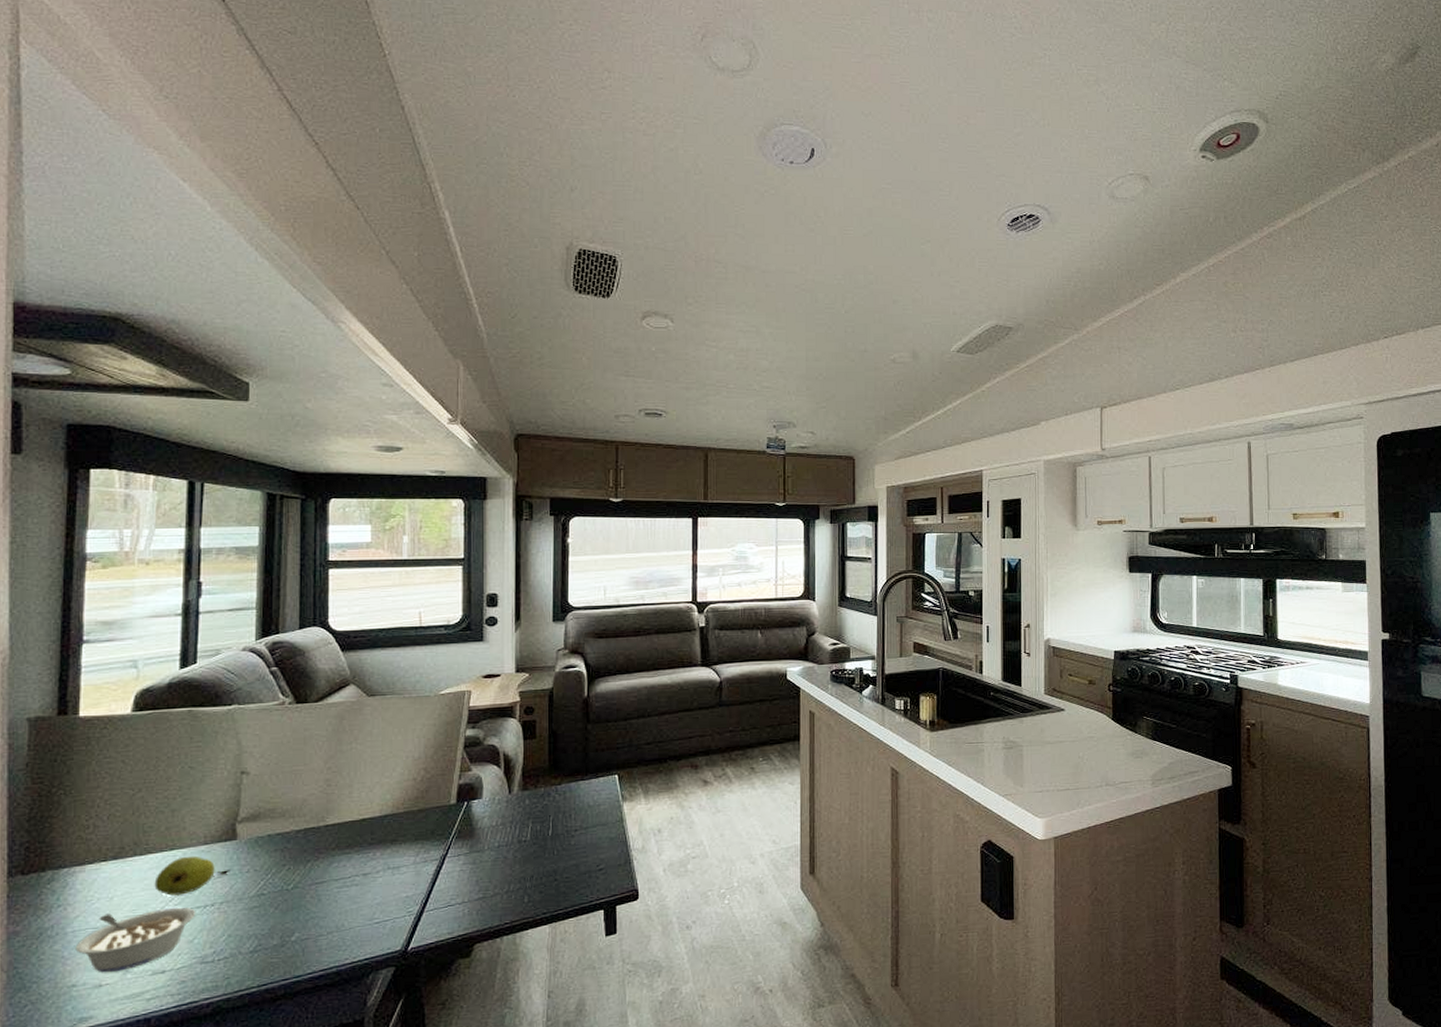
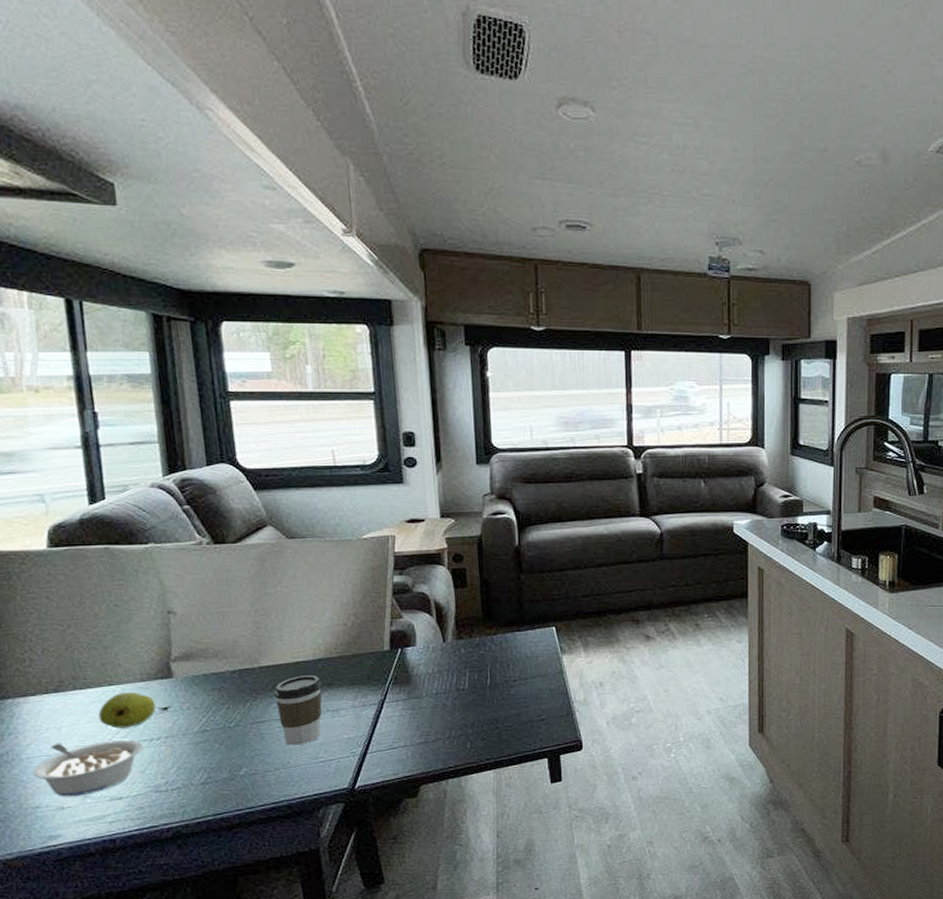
coffee cup: none [336,832,386,907] -> present [273,675,322,746]

